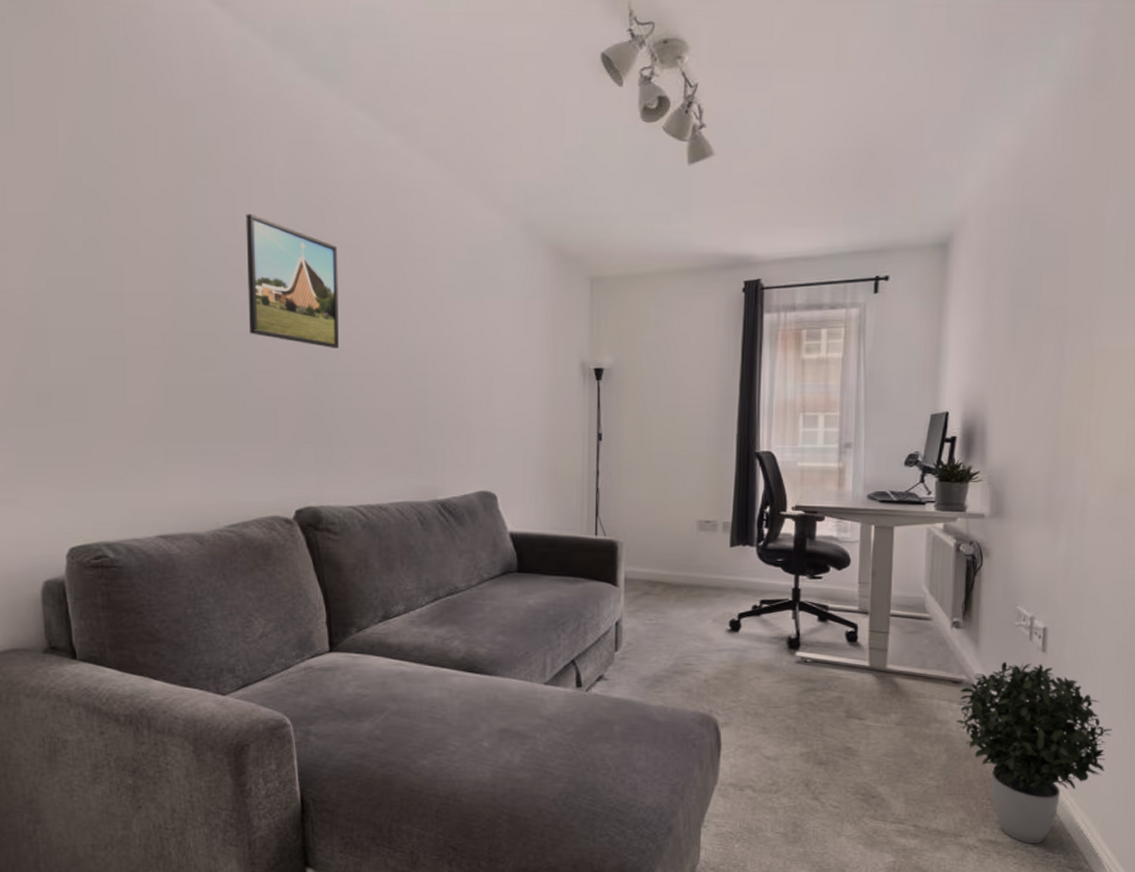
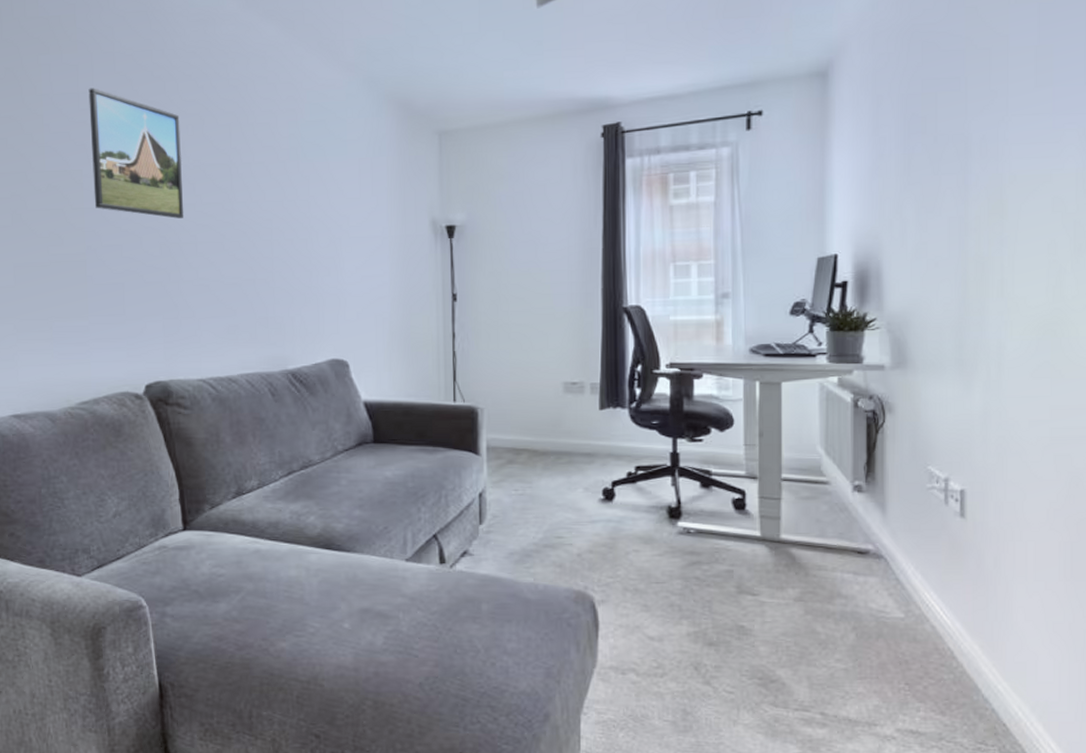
potted plant: present [955,661,1113,843] -> none [863,528,1050,734]

